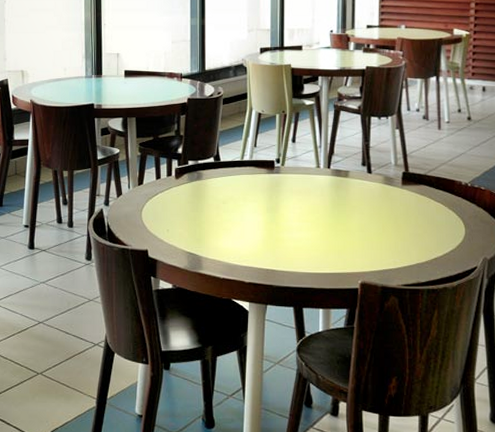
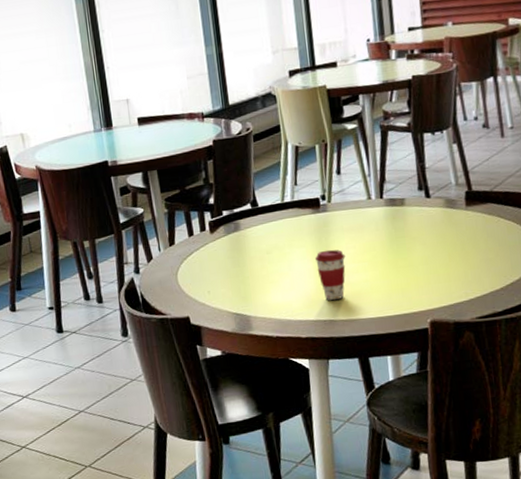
coffee cup: none [264,207,292,252] -> present [314,249,346,300]

